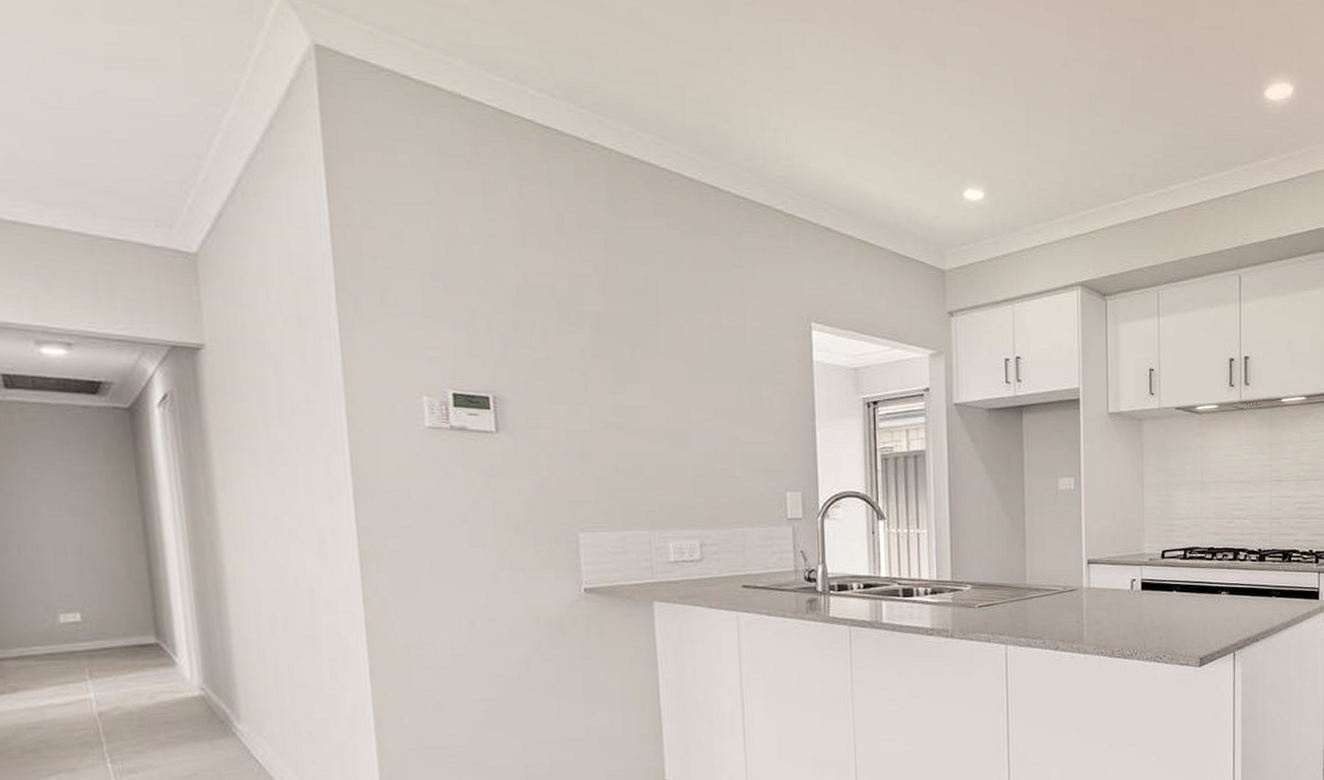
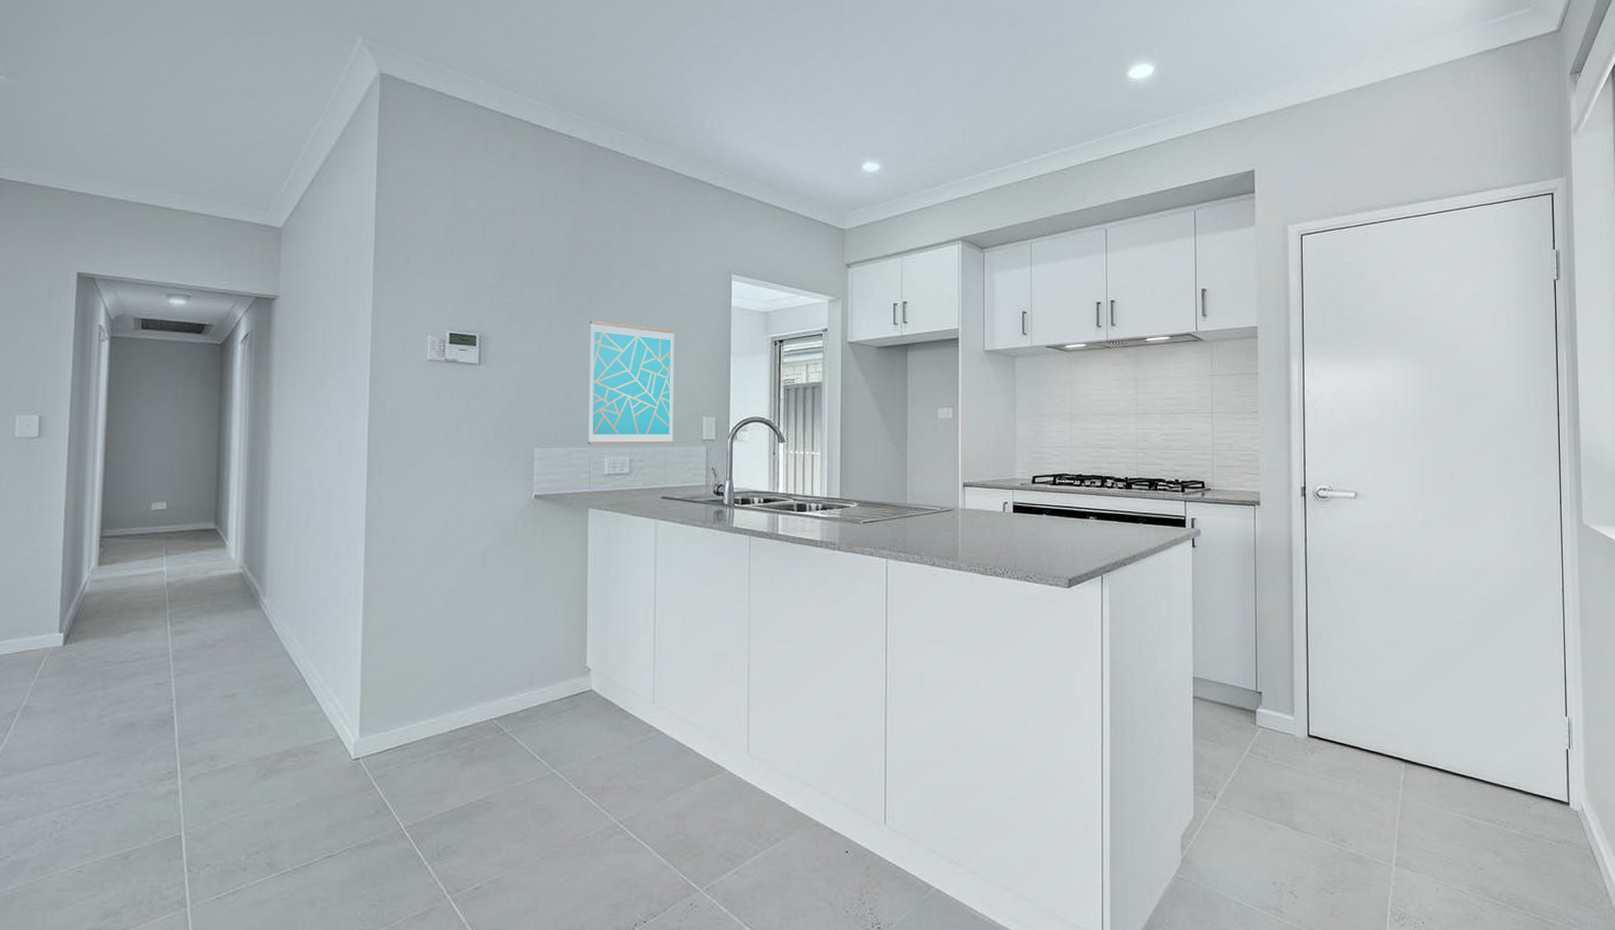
wall art: none [636,379,753,528] -> present [587,321,675,445]

